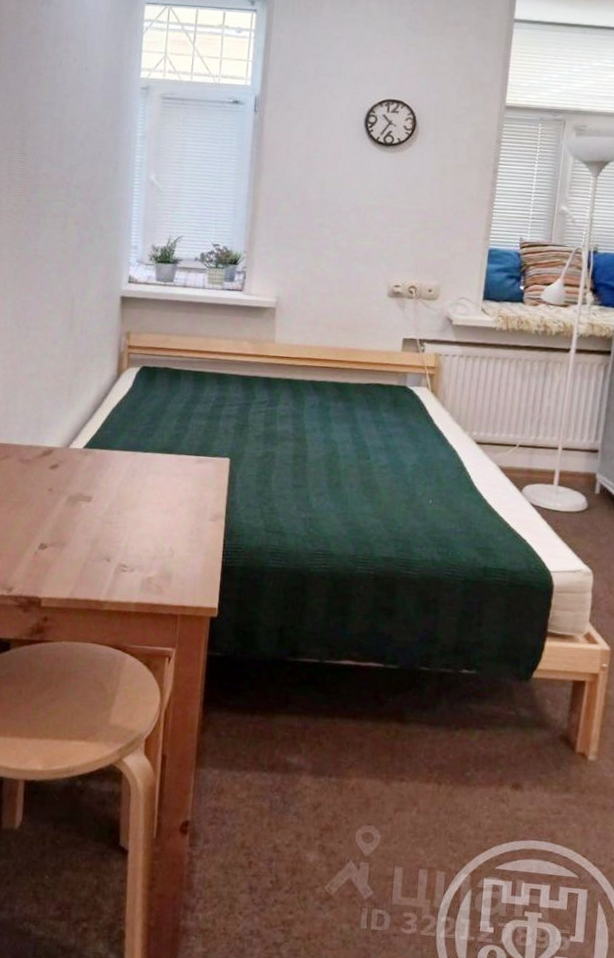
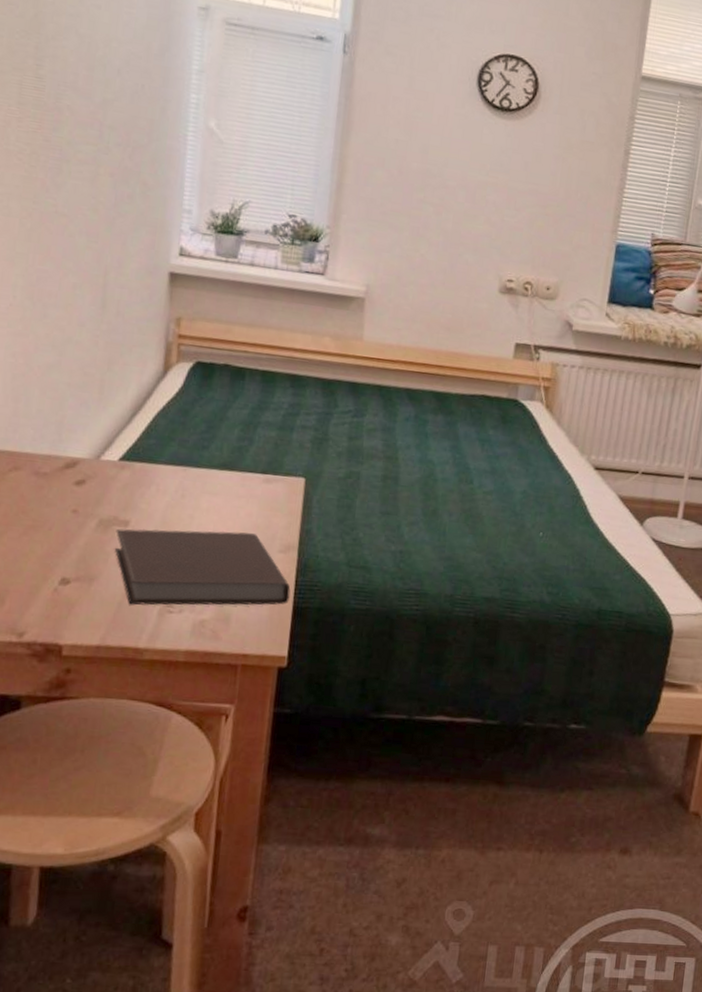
notebook: none [81,503,220,566] -> present [115,528,291,606]

